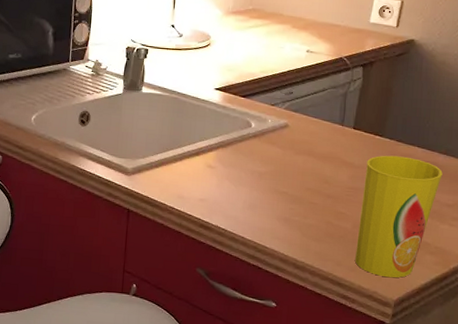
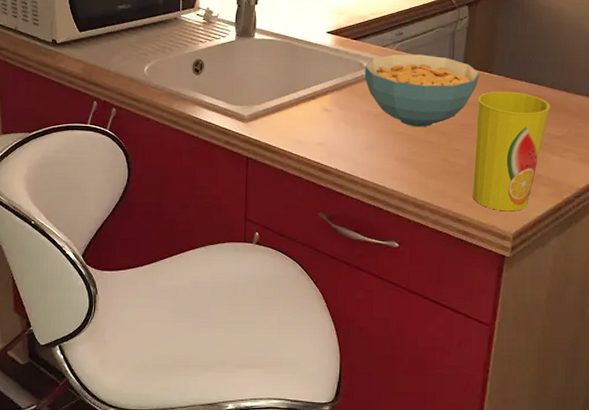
cereal bowl: none [251,113,371,189] -> present [364,54,480,128]

